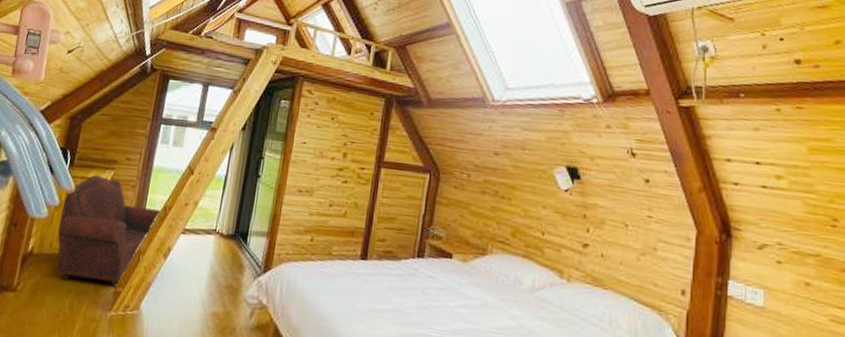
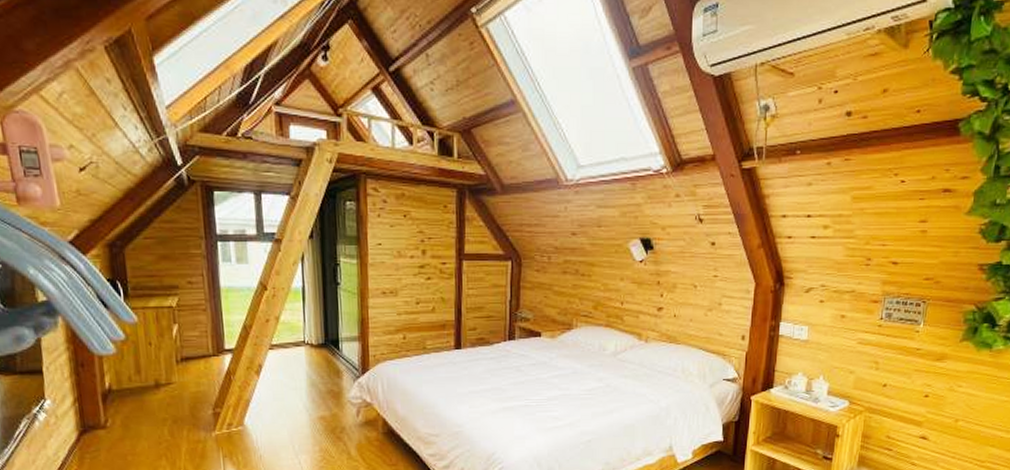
armchair: present [56,175,160,287] -> none [129,304,241,410]

